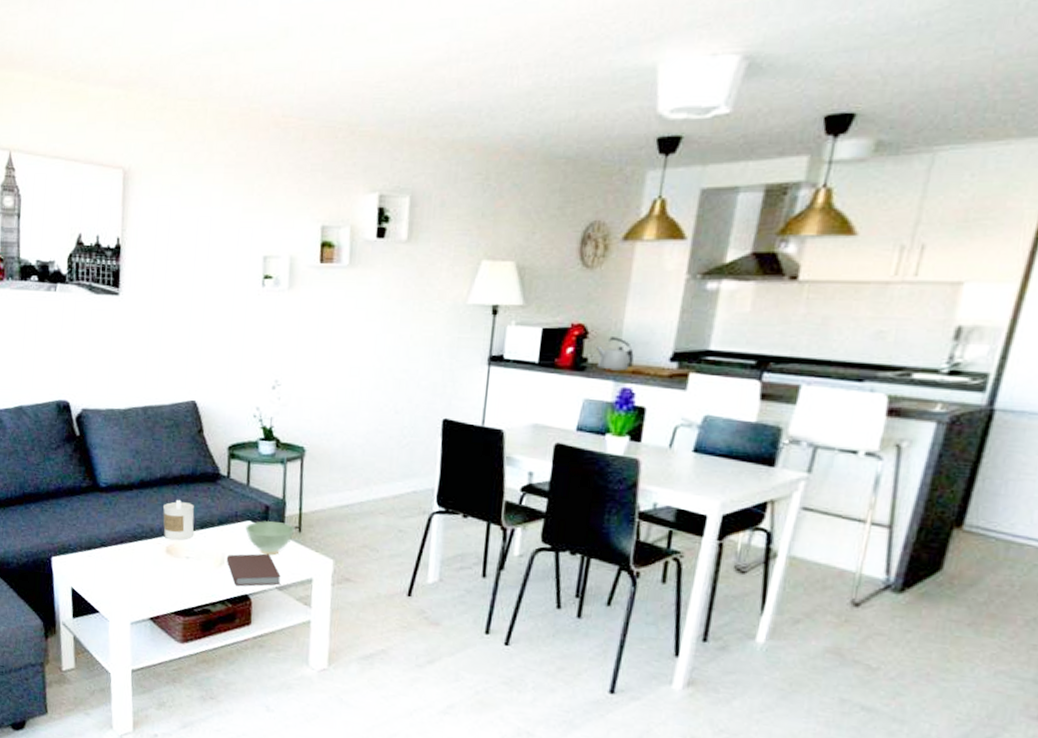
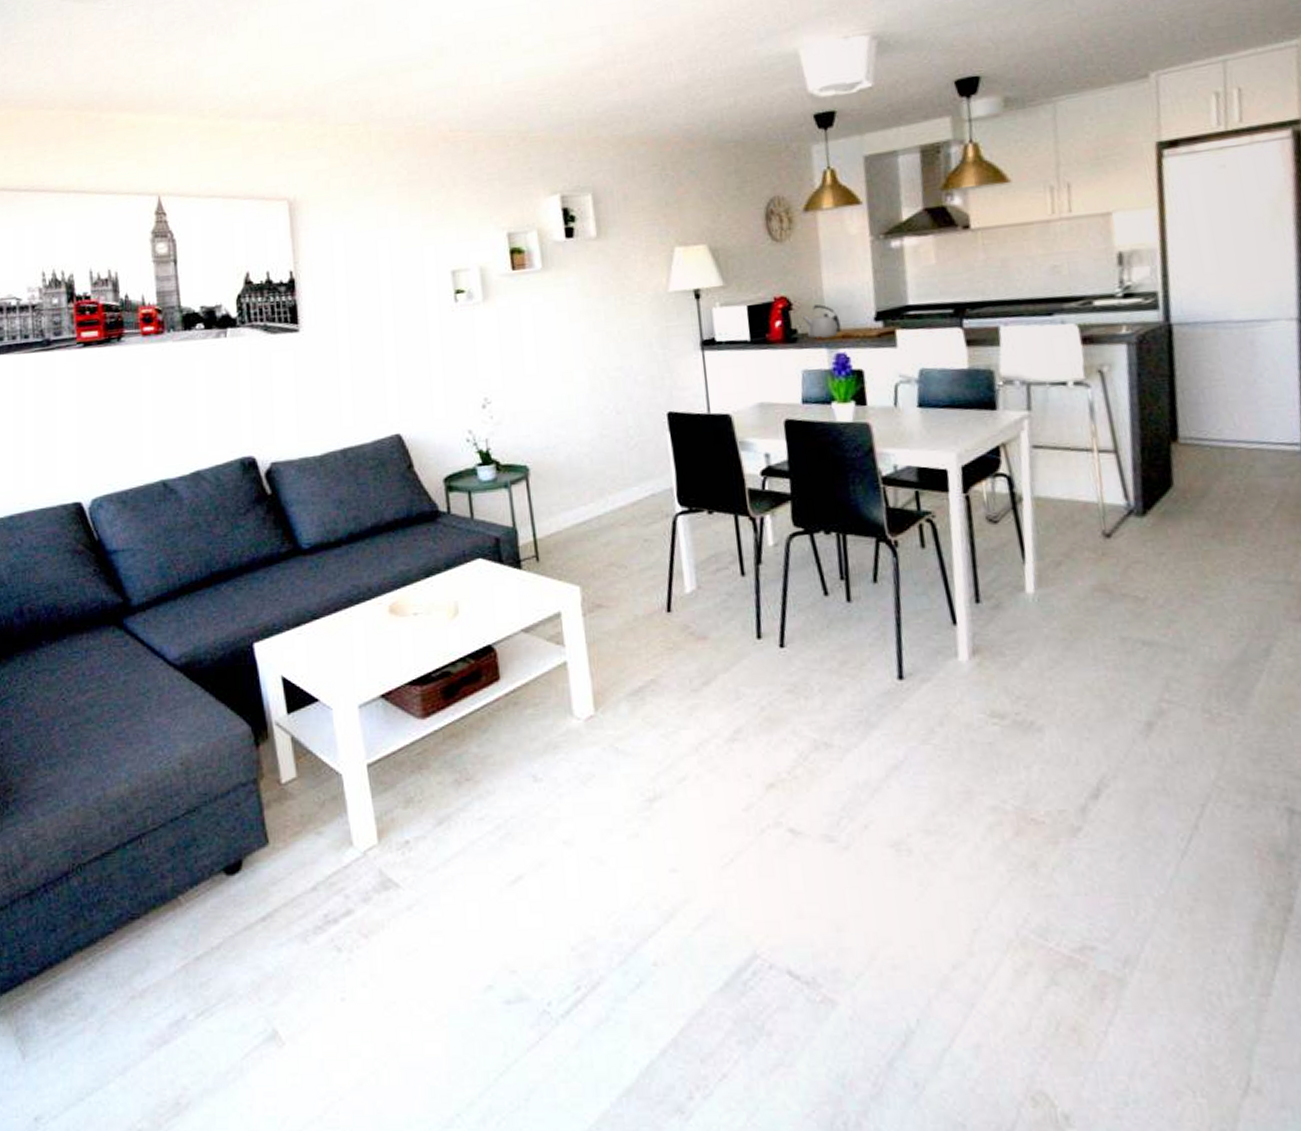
candle: present [163,499,195,541] -> none [379,547,418,597]
book: present [226,553,281,587] -> none [460,592,527,637]
bowl: present [245,520,295,555] -> none [477,554,532,594]

